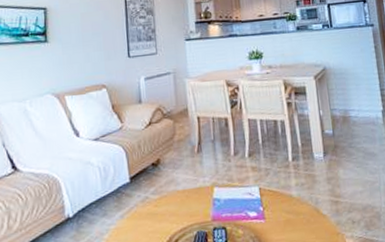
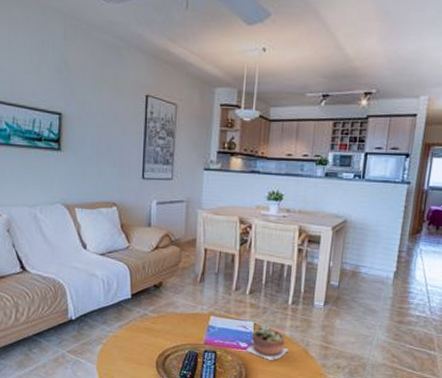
succulent plant: none [256,185,300,227] -> present [246,323,289,360]

